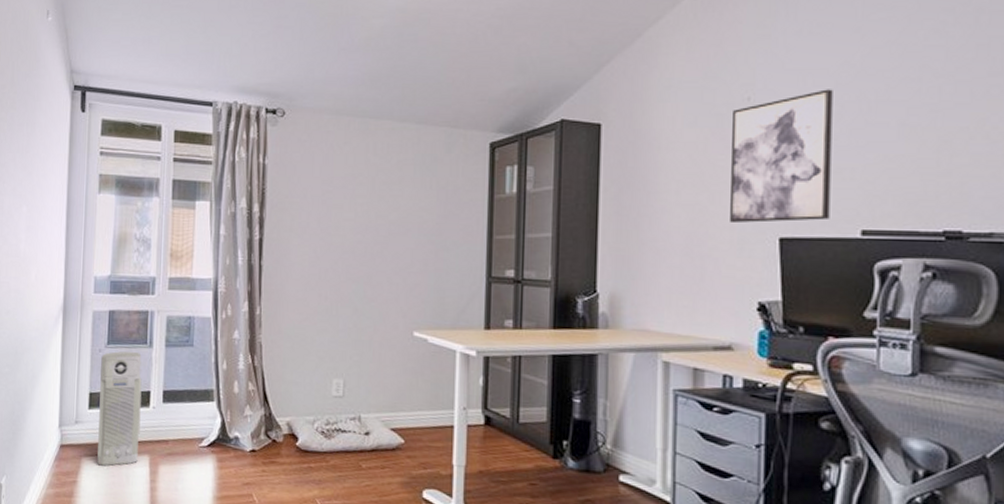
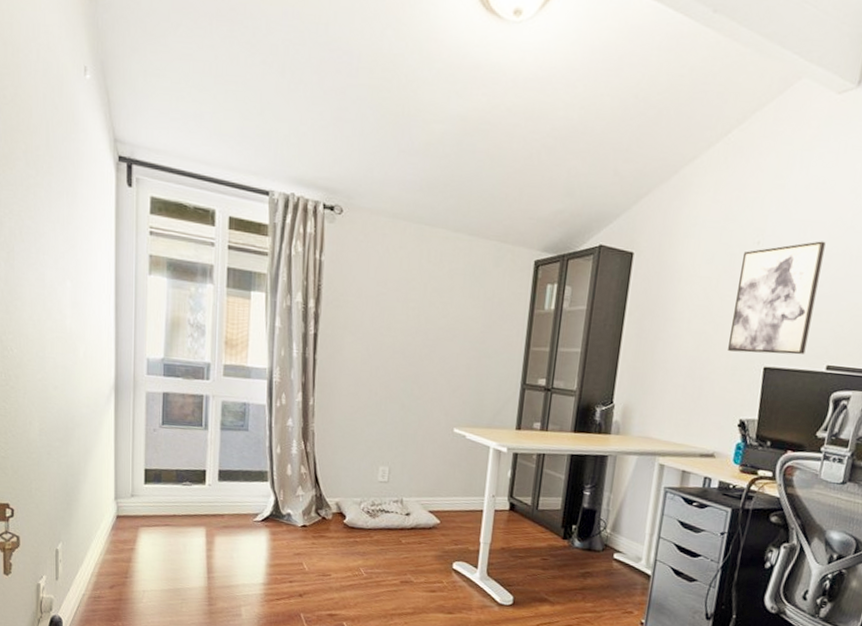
air purifier: present [97,351,142,466] -> none [154,431,198,536]

